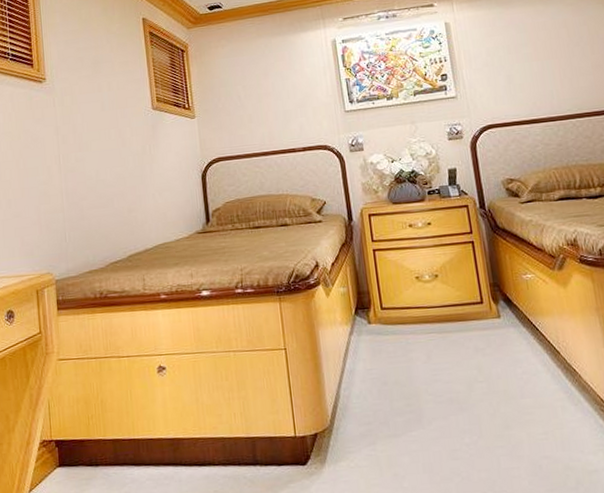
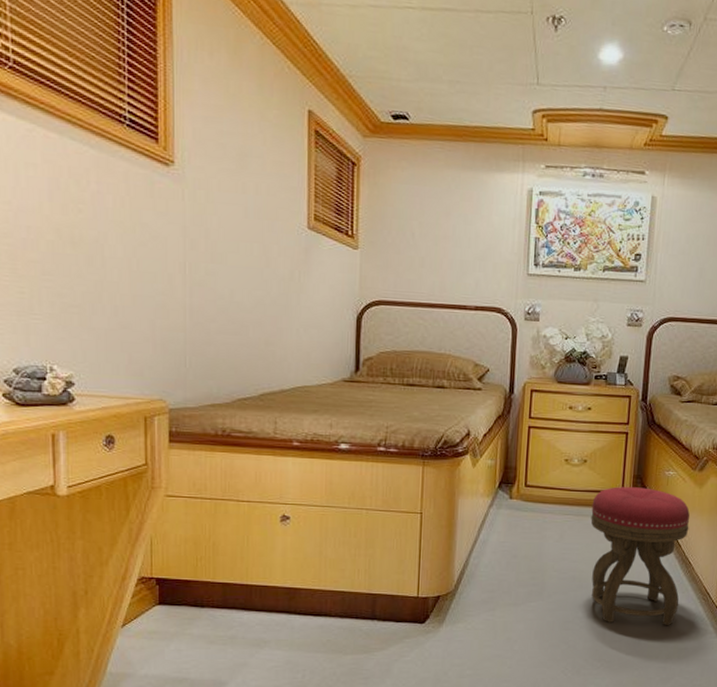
stool: none [452,295,575,447] -> present [591,487,690,626]

